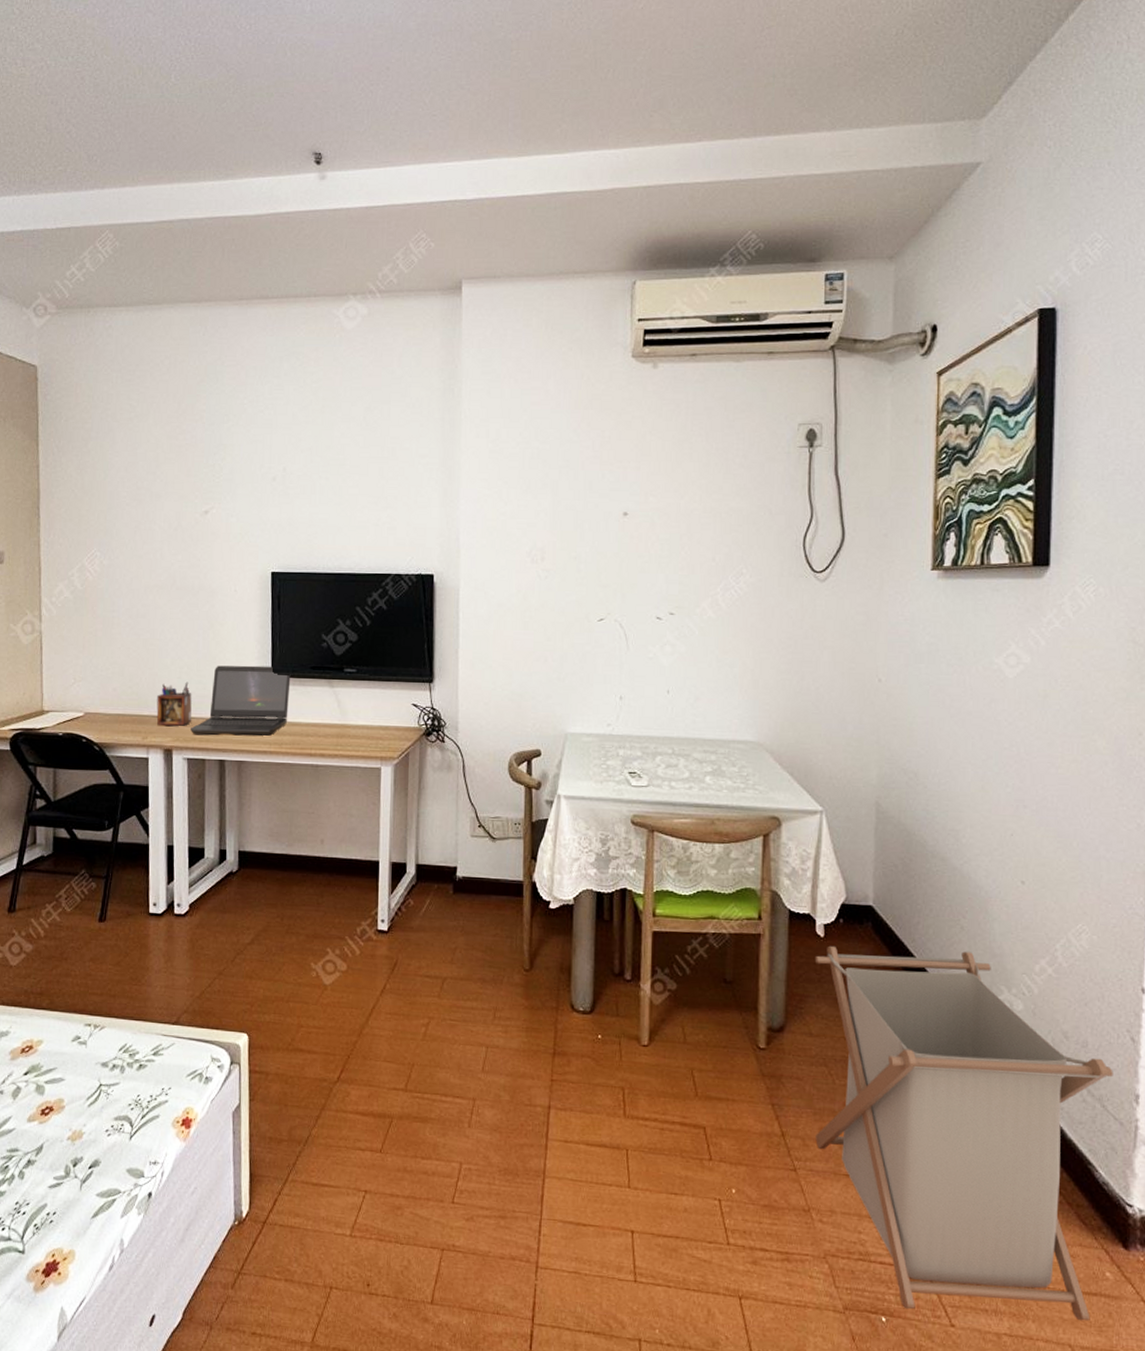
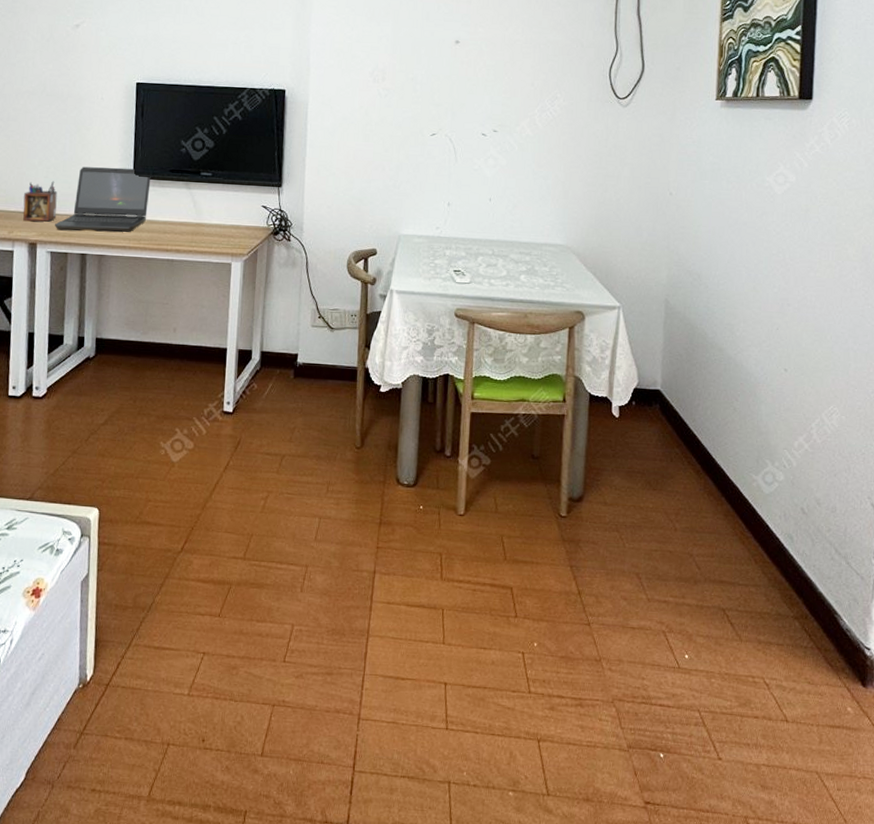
laundry basket: present [814,945,1113,1322] -> none [607,425,857,751]

